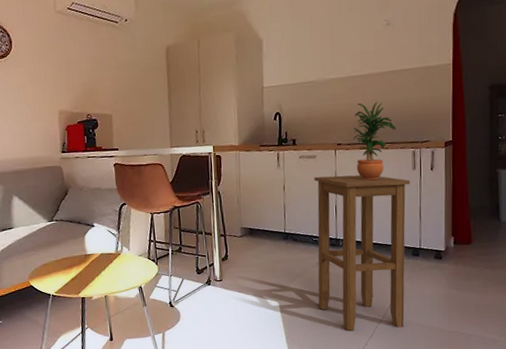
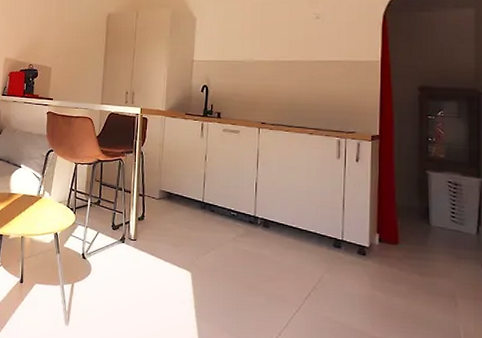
stool: present [314,175,411,331] -> none [232,151,335,323]
potted plant: present [353,101,396,181] -> none [278,86,322,163]

